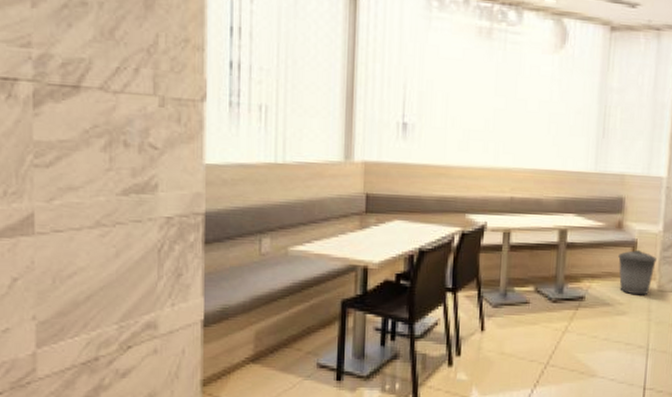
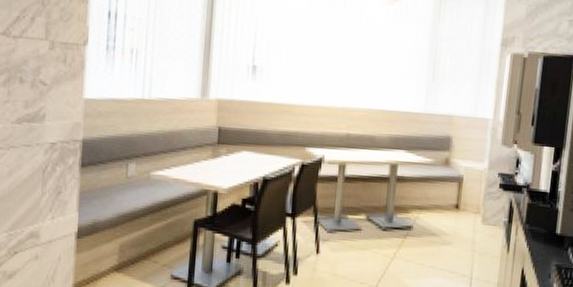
trash can: present [618,250,657,295] -> none [445,185,481,228]

